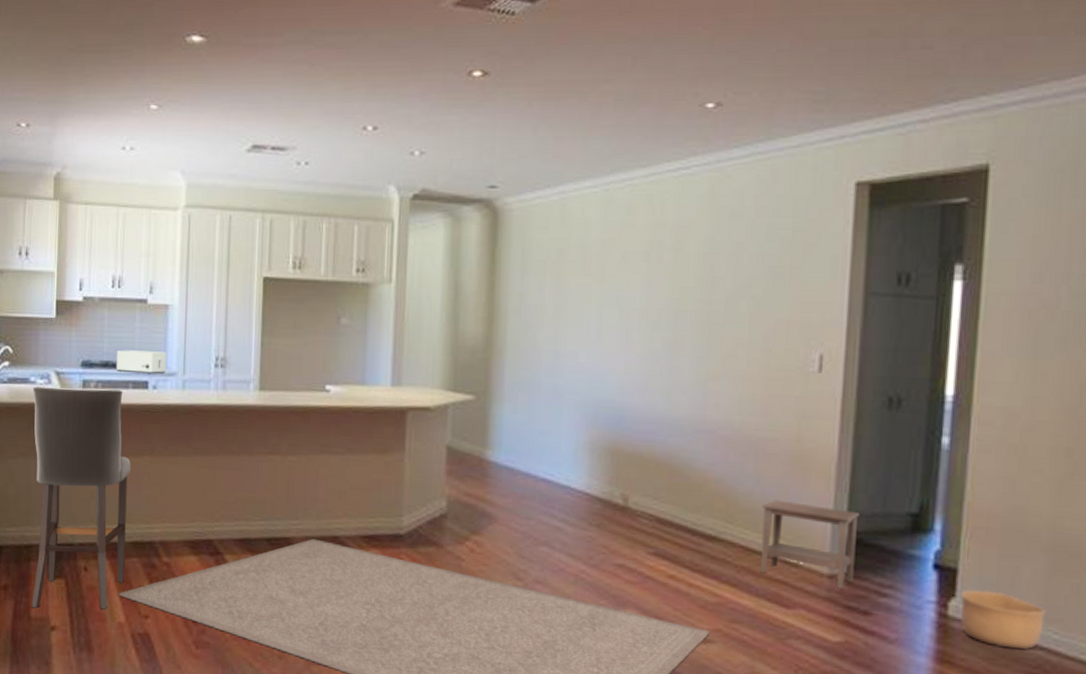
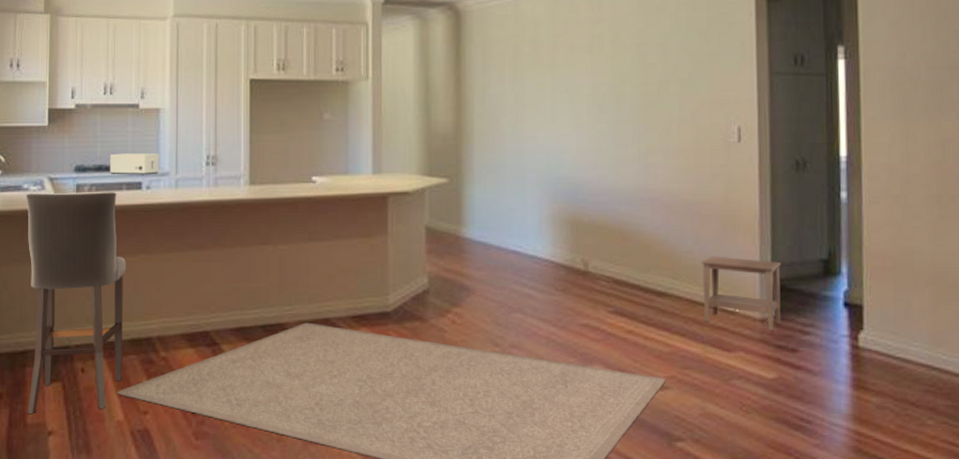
basket: present [959,589,1045,650] -> none [868,322,935,371]

